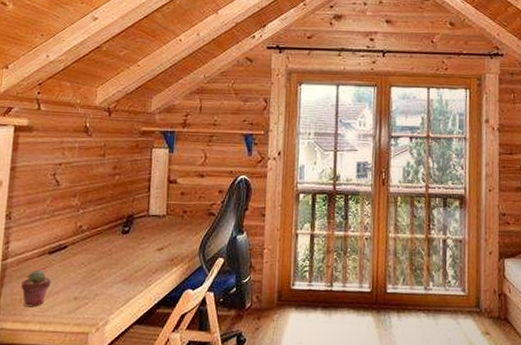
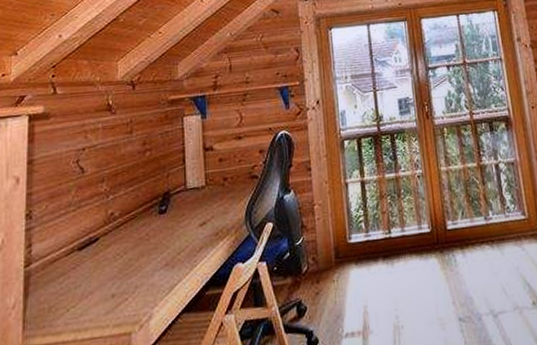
potted succulent: present [21,269,51,307] -> none [49,270,83,316]

